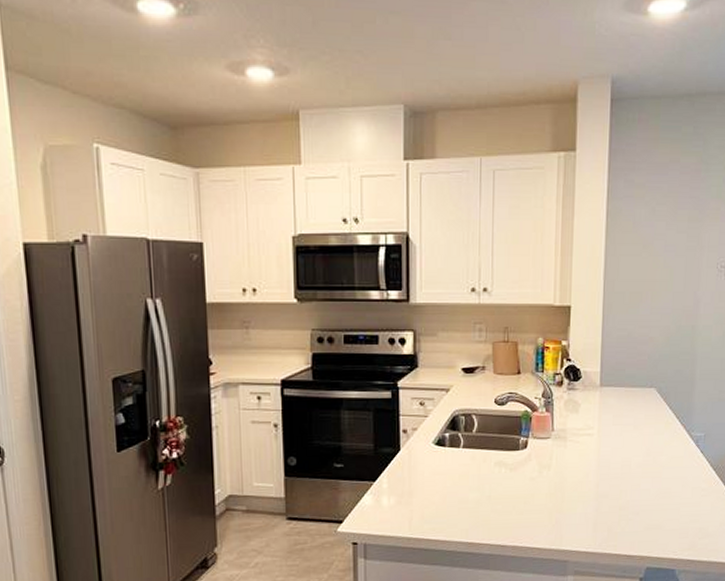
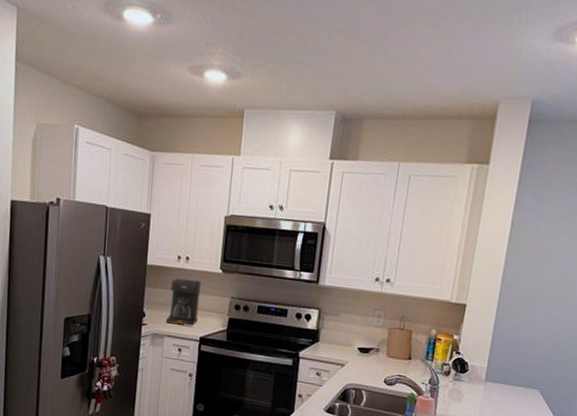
coffee maker: none [237,314,276,369] -> present [165,278,201,326]

